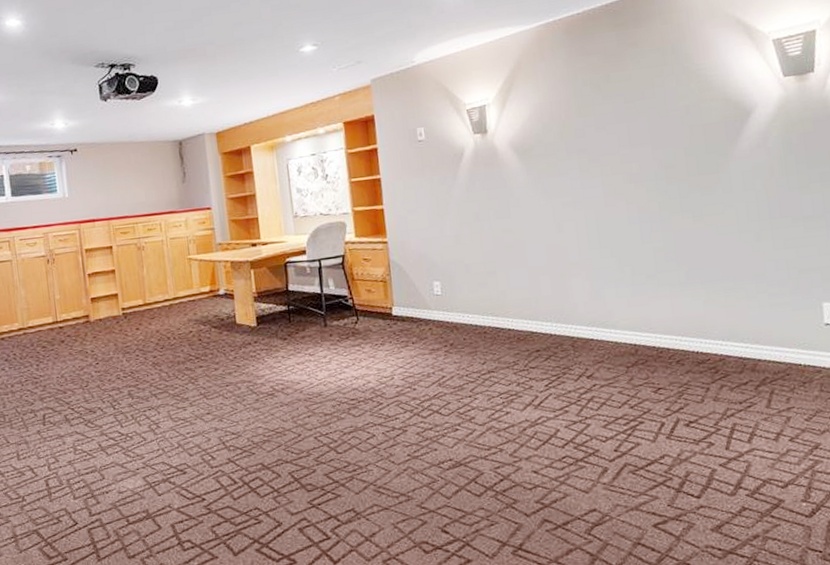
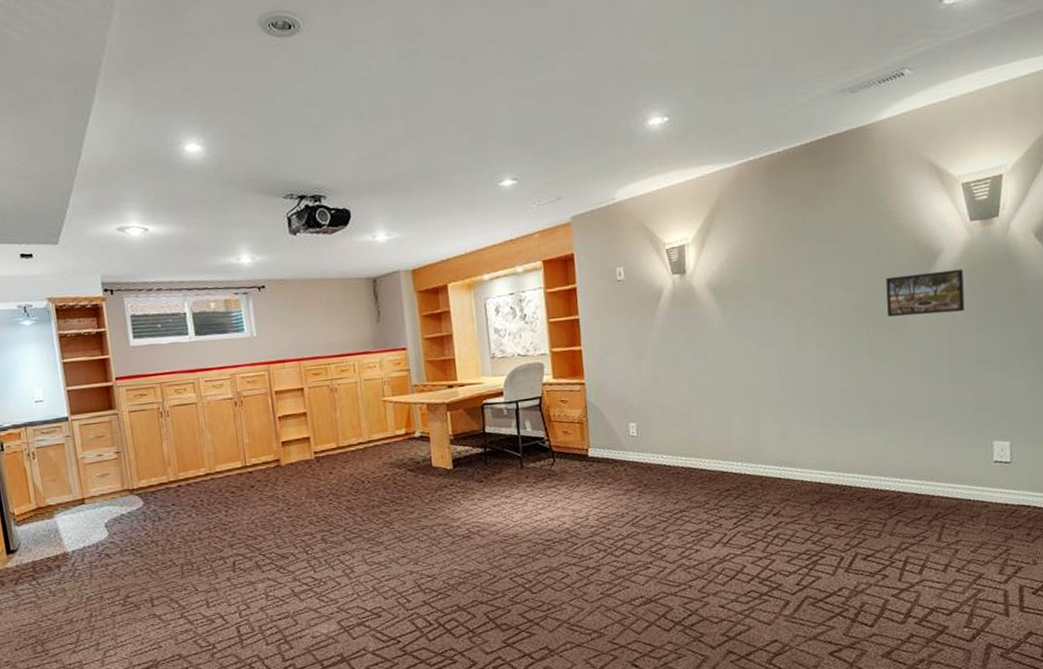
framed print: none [696,125,783,174] -> present [885,269,965,317]

